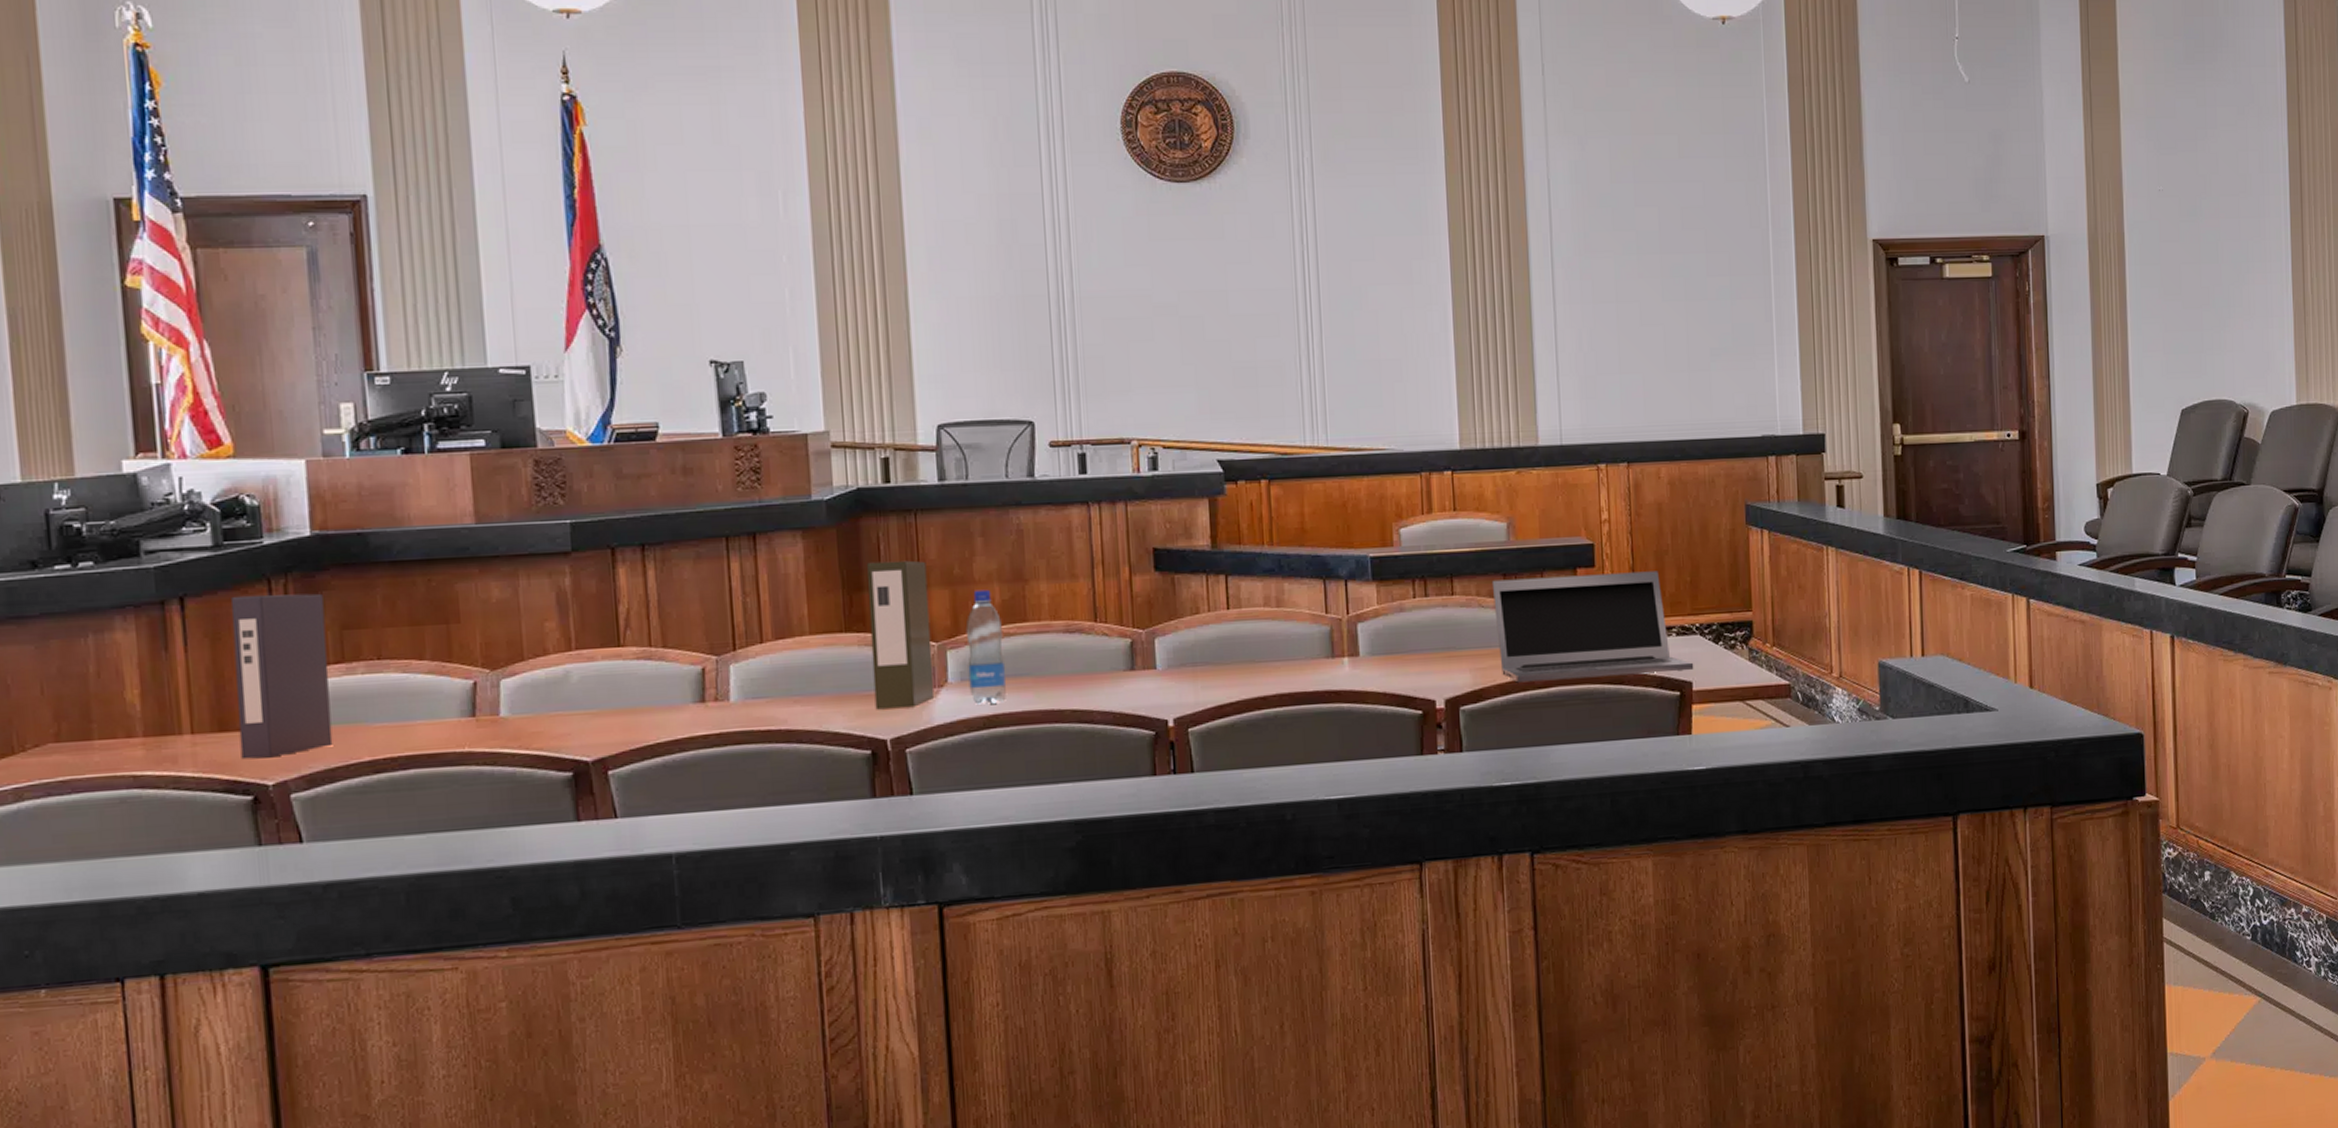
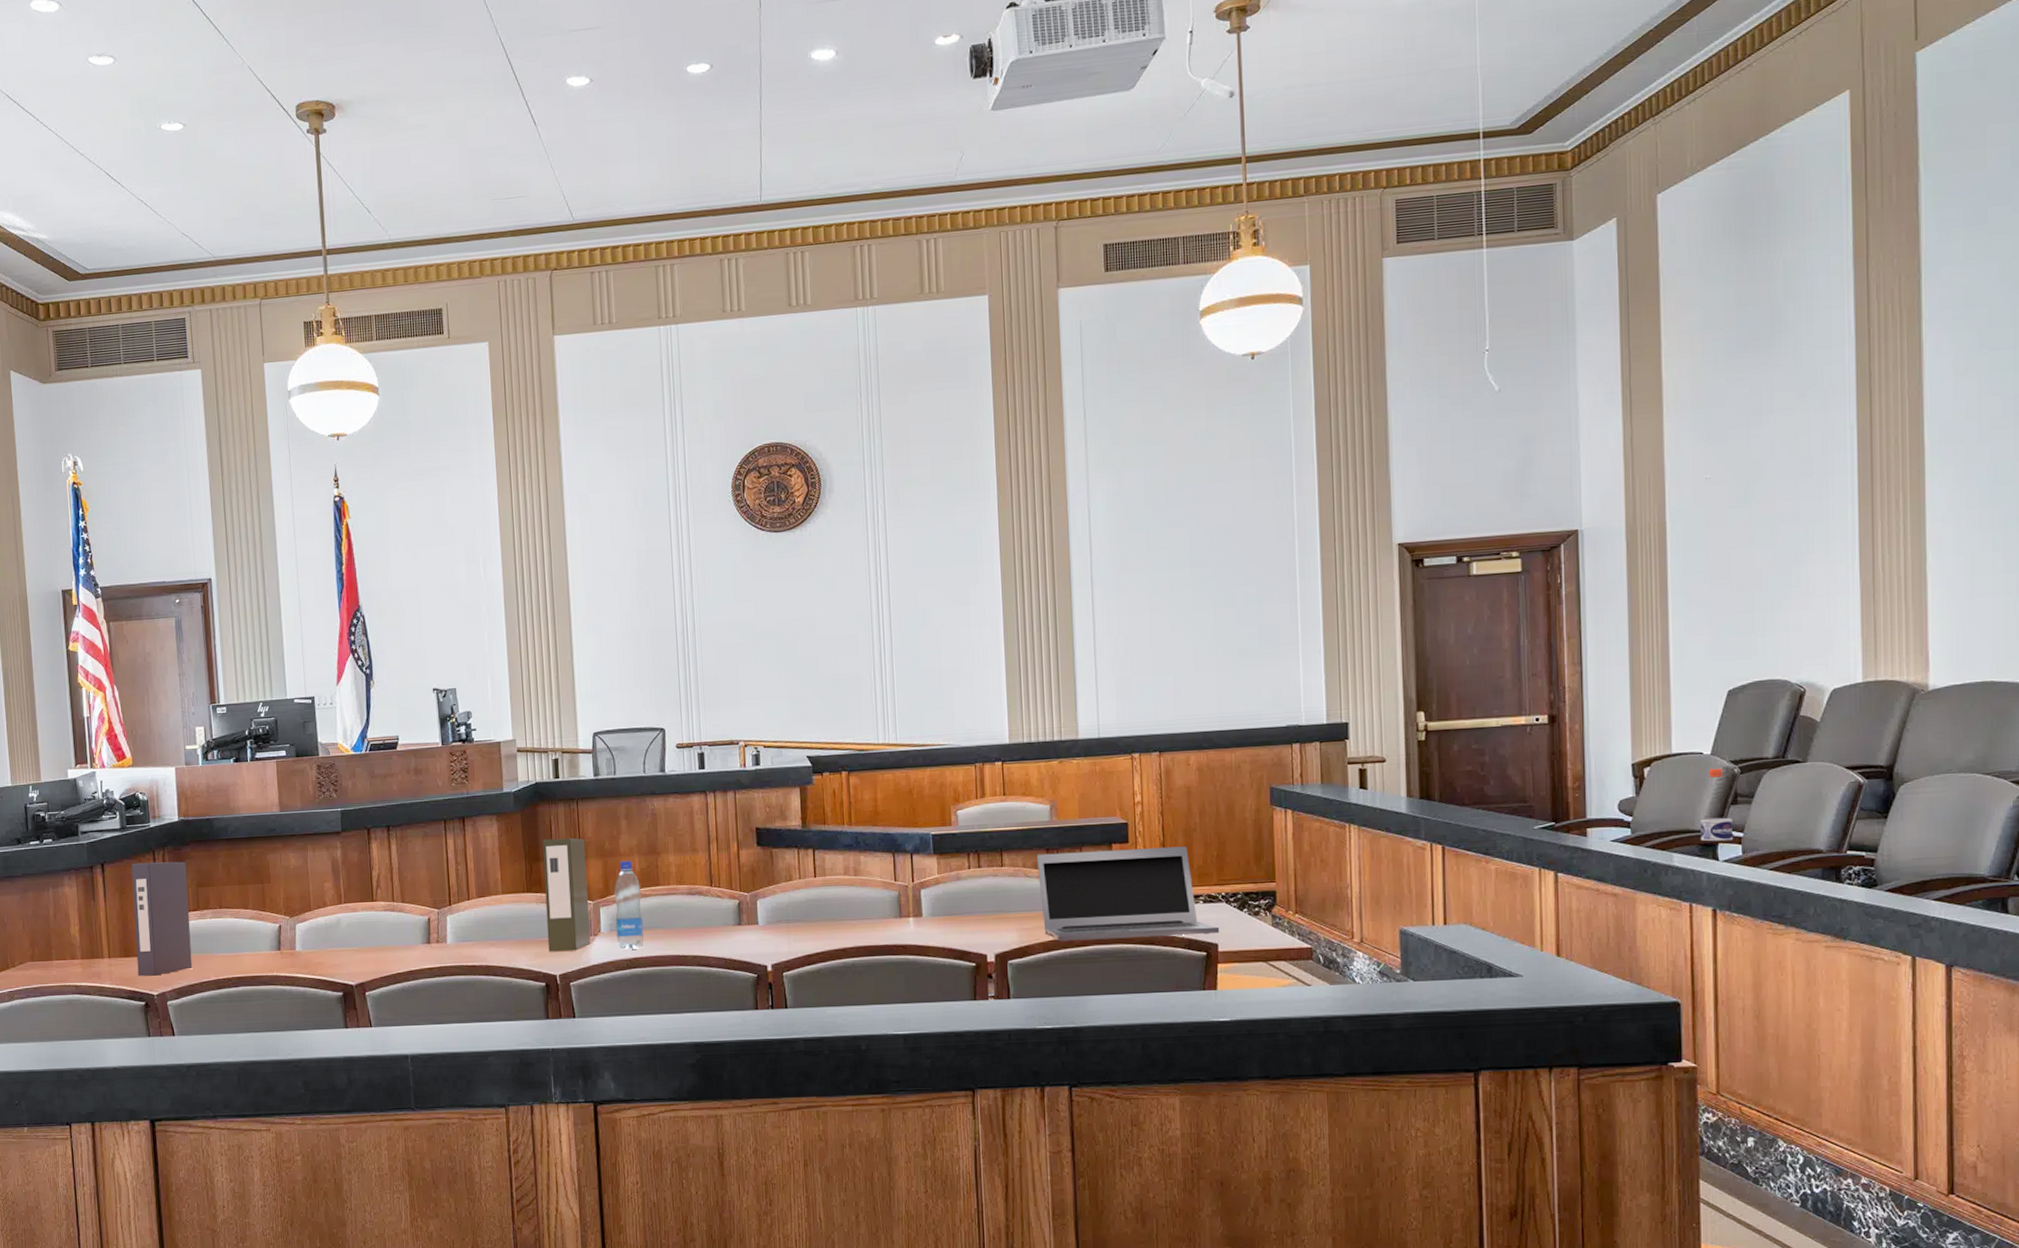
water bottle: none [2159,489,2187,566] -> present [1700,768,1733,842]

